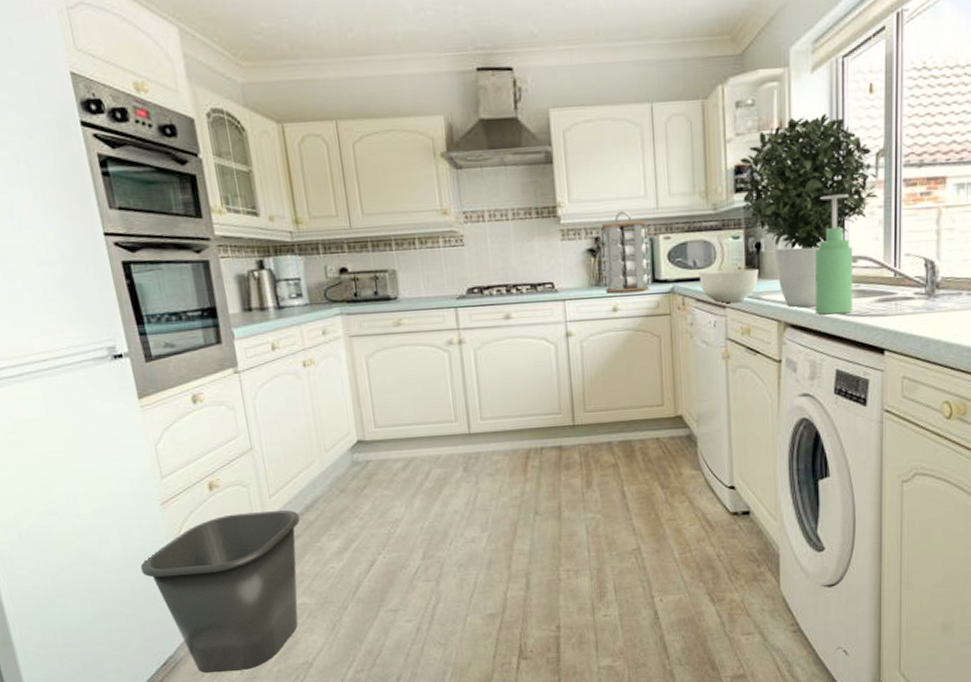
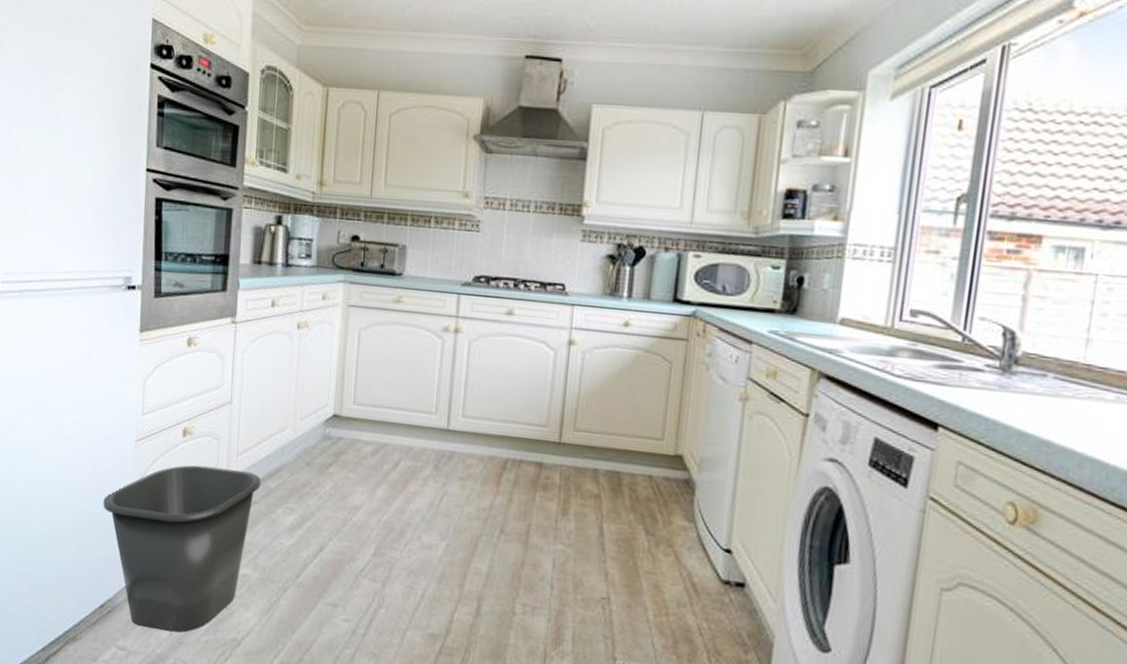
spice rack: present [599,211,652,295] -> none [617,220,678,311]
bowl: present [698,268,759,303] -> none [726,299,797,340]
potted plant: present [738,114,879,307] -> none [787,146,955,360]
soap dispenser: present [814,194,854,315] -> none [857,236,918,375]

